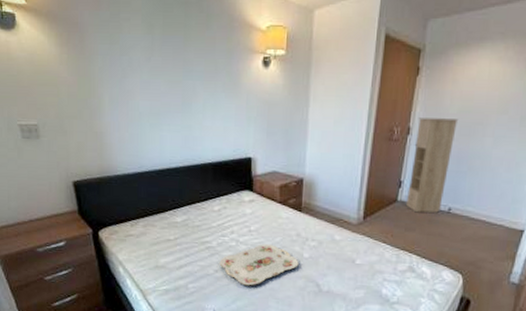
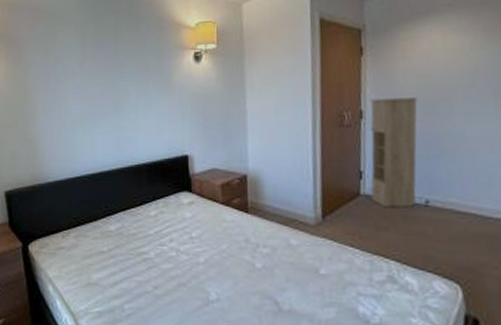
serving tray: present [219,244,299,286] -> none [158,253,251,306]

